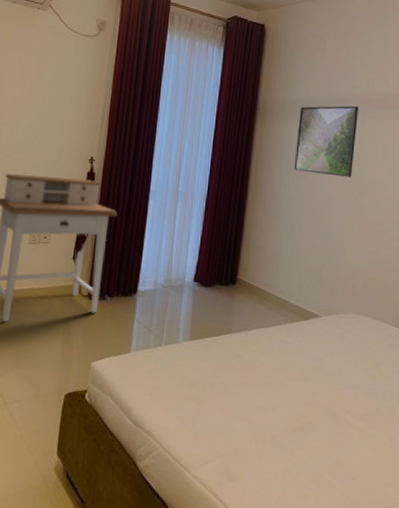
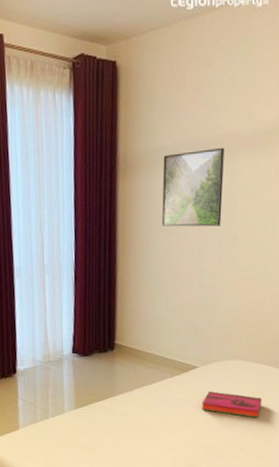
hardback book: none [321,344,387,384] -> present [202,390,262,418]

